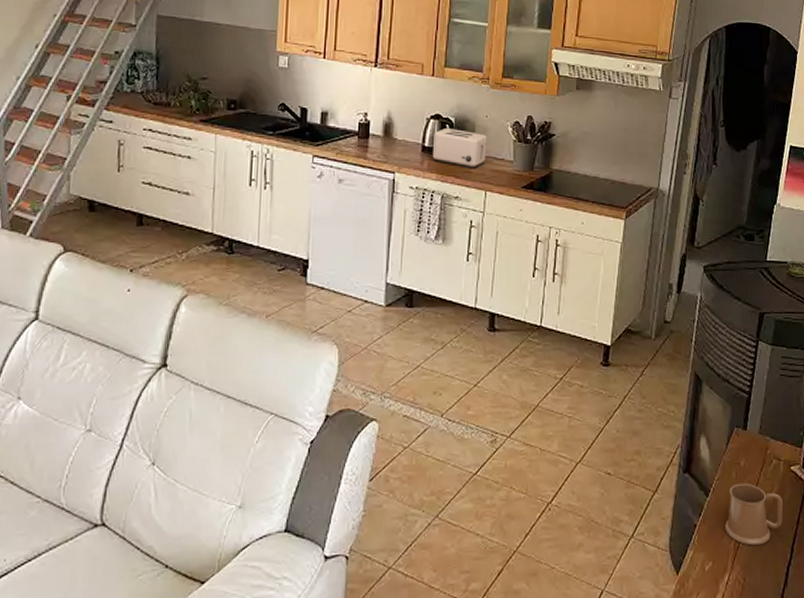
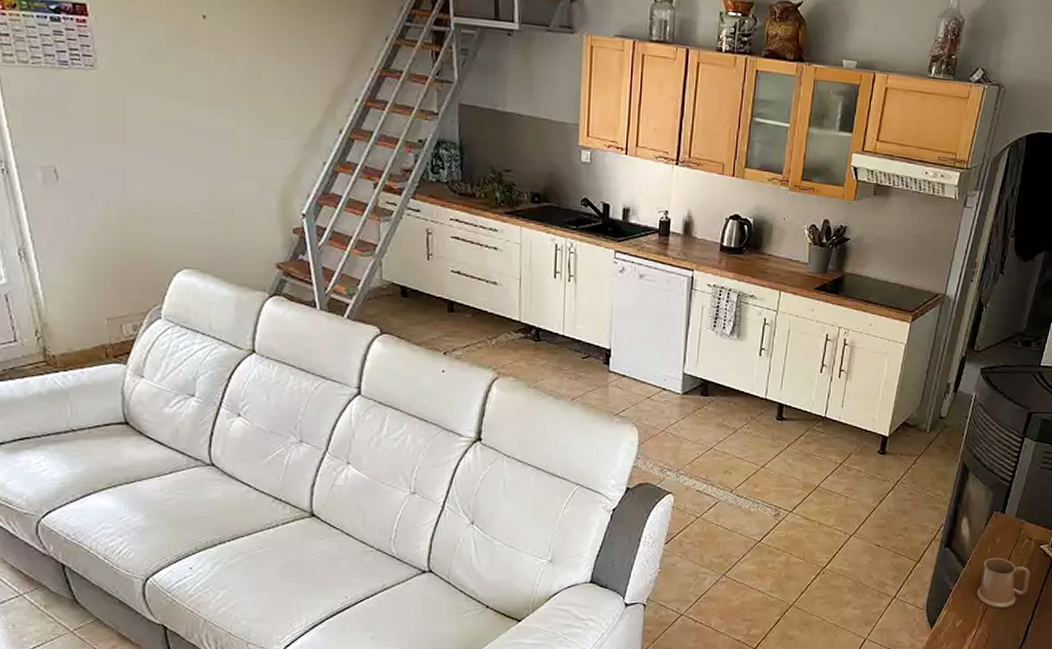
toaster: present [432,127,487,169] -> none [730,228,784,269]

